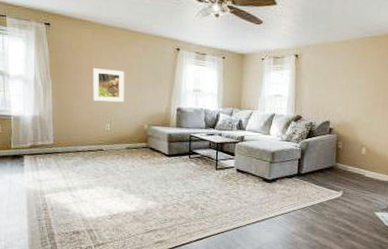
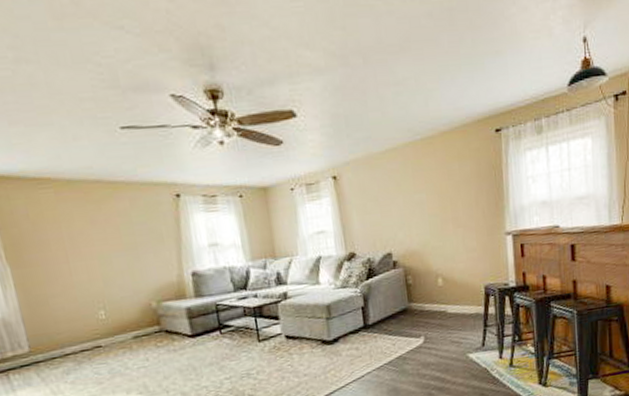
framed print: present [92,68,125,103] -> none [65,237,118,285]

